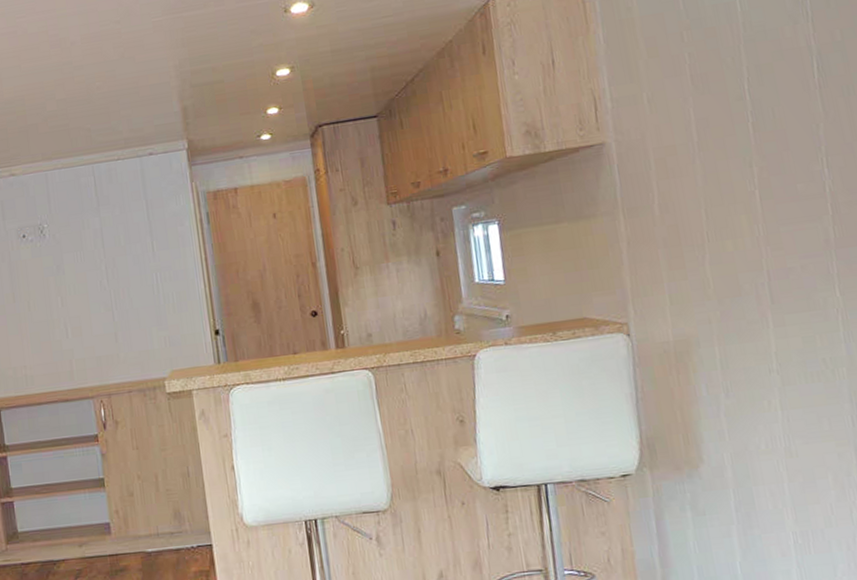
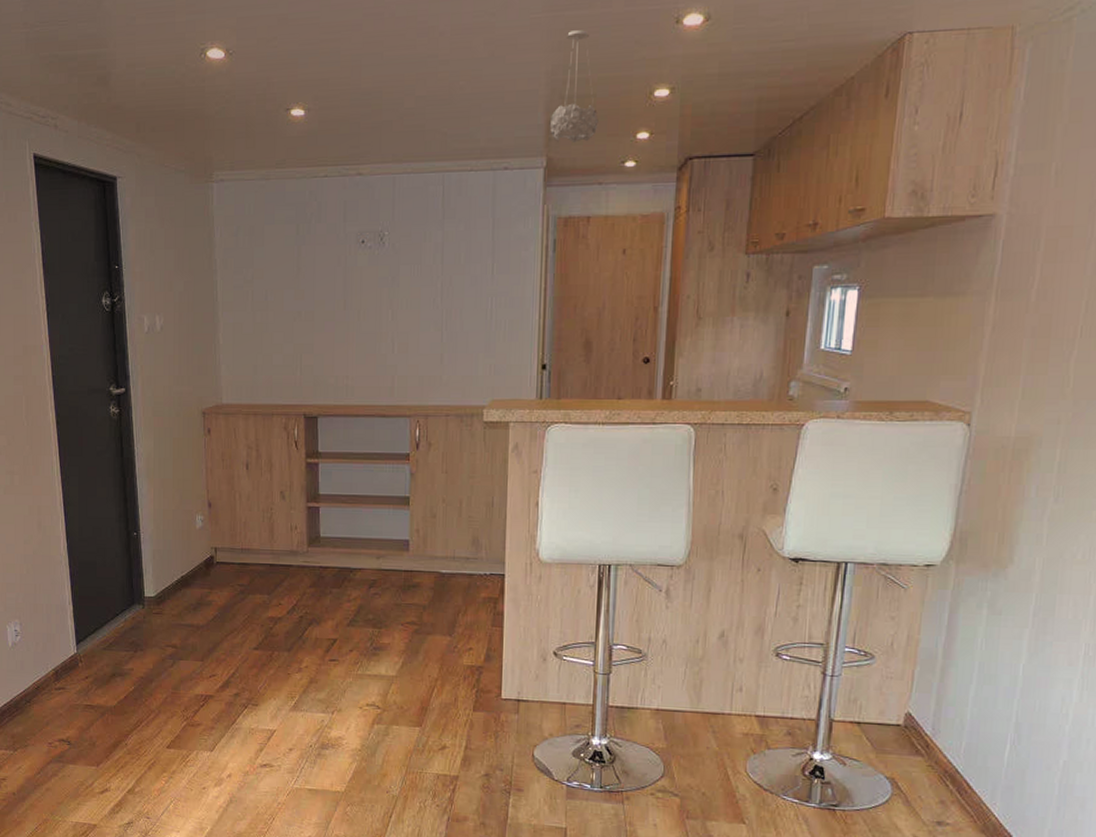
pendant light: none [184,26,230,126] -> present [549,29,599,143]

